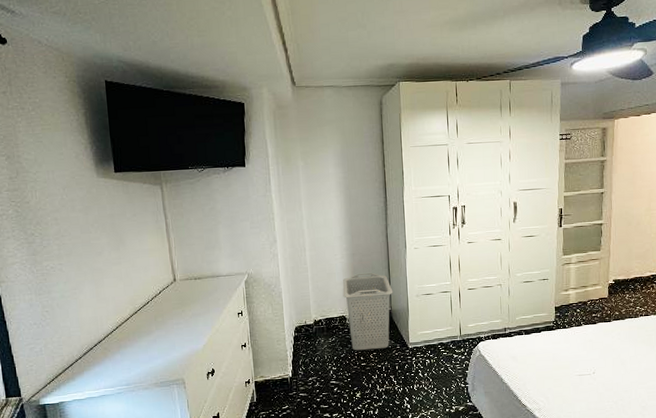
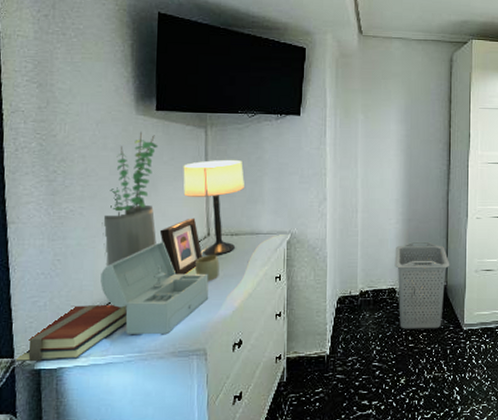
books: none [21,346,114,400] -> present [14,304,128,362]
vase: none [80,192,130,315] -> present [101,131,159,267]
jewelry box: none [85,288,182,371] -> present [100,241,209,335]
picture frame: none [131,266,172,317] -> present [159,218,203,275]
table lamp: none [145,211,202,299] -> present [183,159,244,256]
mug: none [166,298,188,322] -> present [195,255,220,282]

